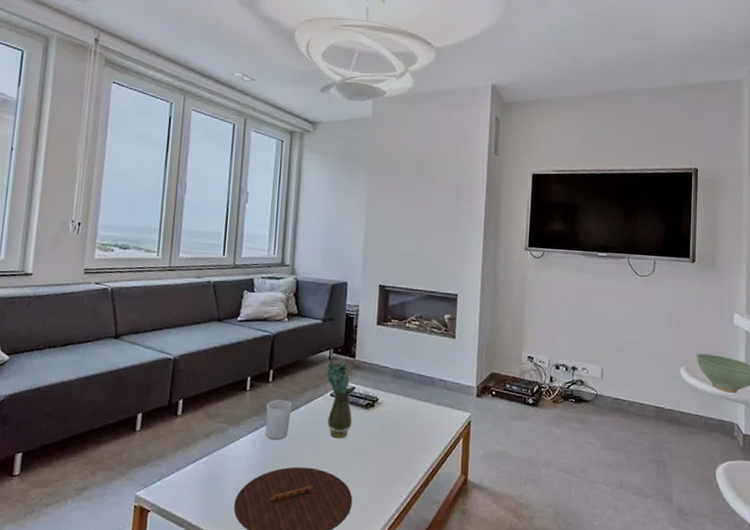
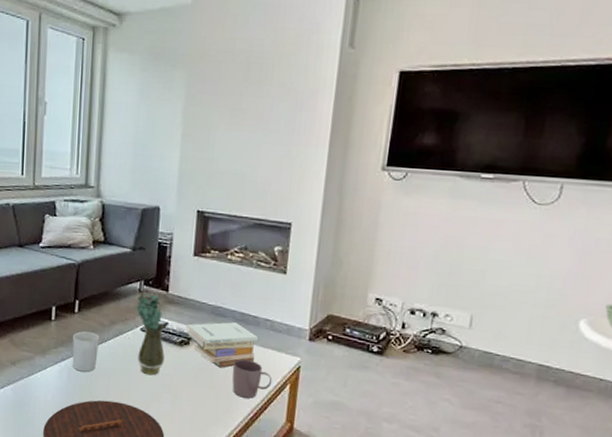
books: none [372,383,435,427] -> present [187,322,259,368]
mug: none [412,417,448,454] -> present [232,359,273,399]

